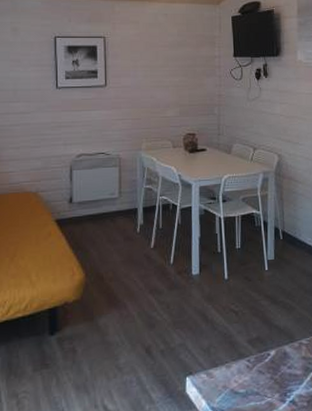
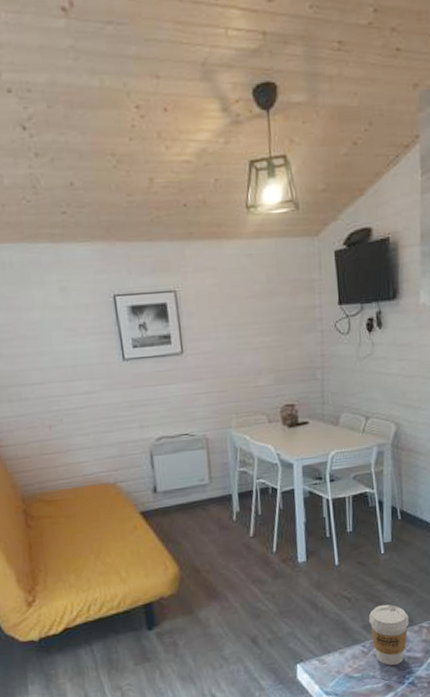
coffee cup: none [253,319,290,382] -> present [368,604,409,666]

